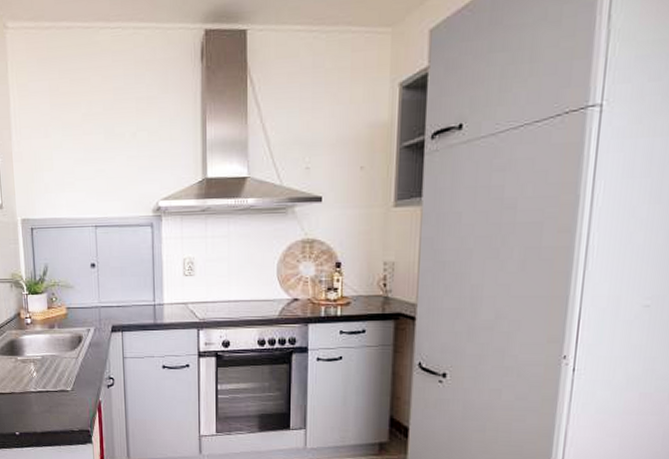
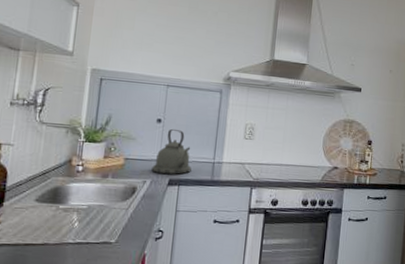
kettle: none [93,272,132,320] -> present [151,128,192,175]

